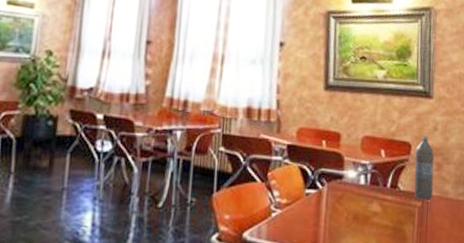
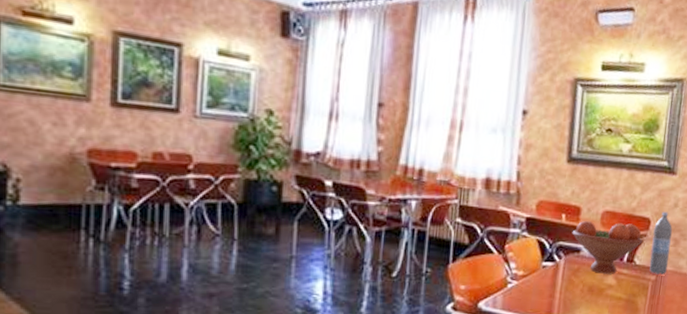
fruit bowl: none [333,146,405,201] -> present [572,220,643,274]

